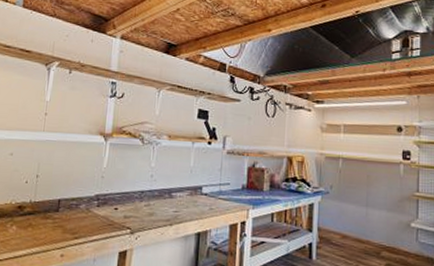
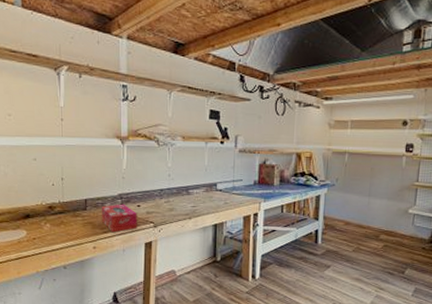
tissue box: none [73,206,114,239] -> present [101,204,137,233]

